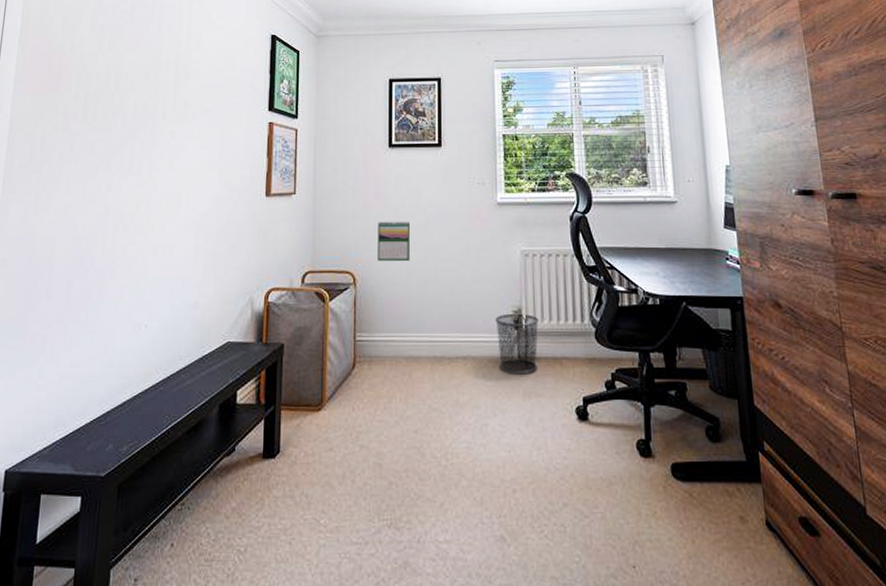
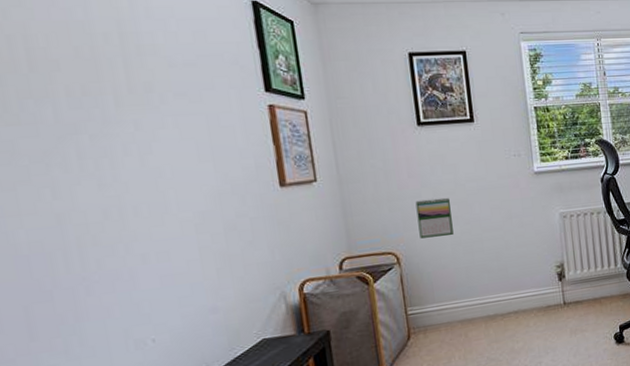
waste bin: present [495,313,540,375] -> none [541,267,581,318]

